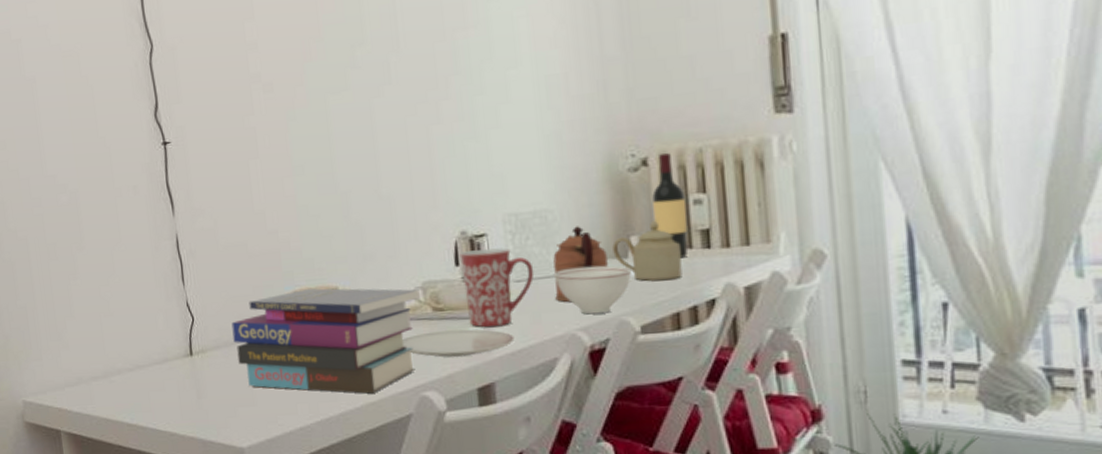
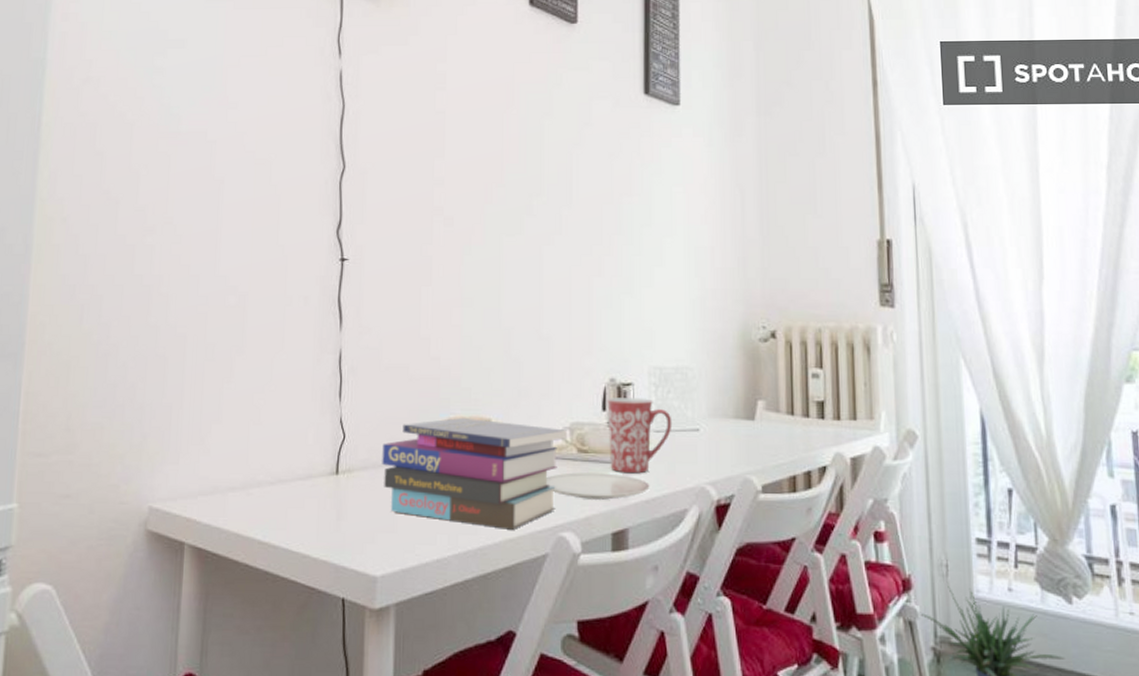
coffeepot: present [553,226,609,302] -> none [689,385,738,456]
bowl: present [553,265,633,315] -> none [689,424,758,470]
sugar bowl: present [612,220,682,282] -> none [742,388,800,445]
wine bottle: present [652,153,688,258] -> none [778,329,806,425]

